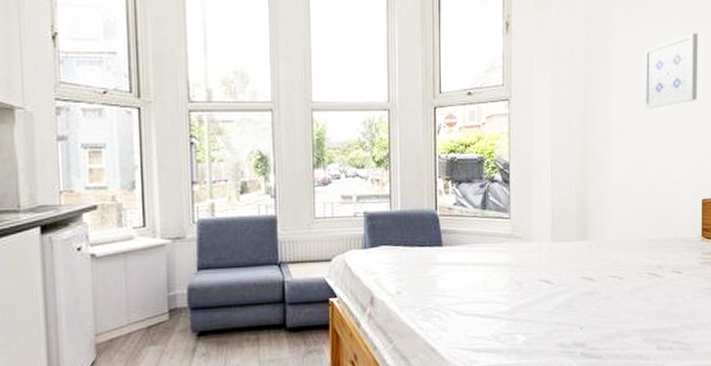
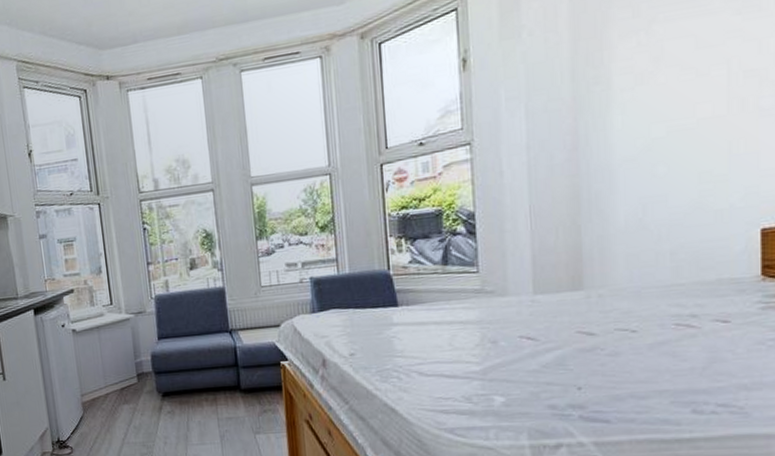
wall art: present [644,32,699,109] -> none [660,17,750,128]

